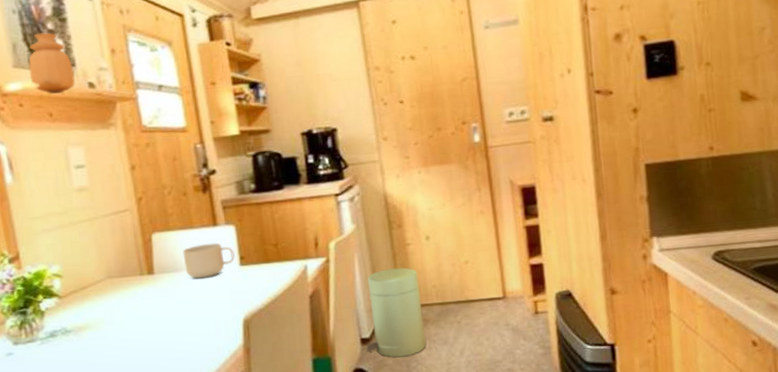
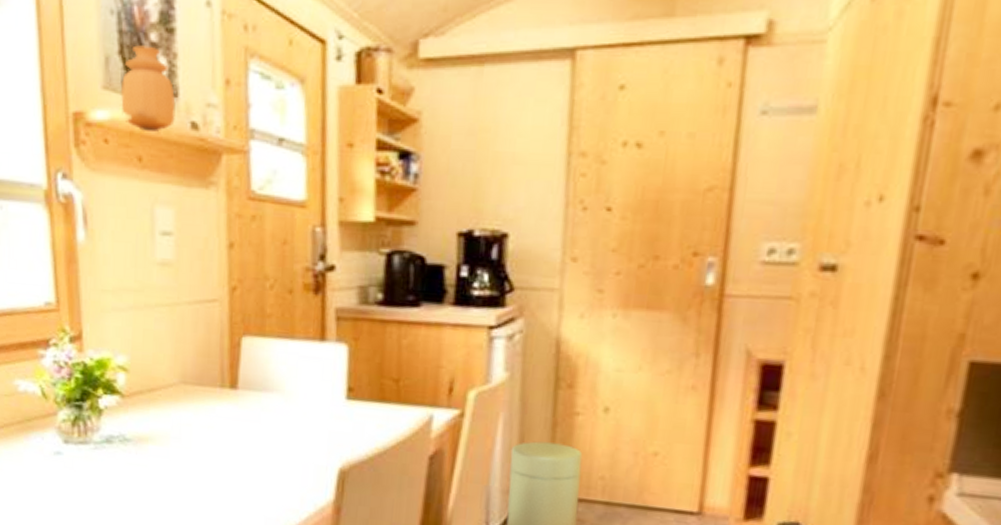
cup: present [182,242,235,279] -> none [276,361,342,407]

